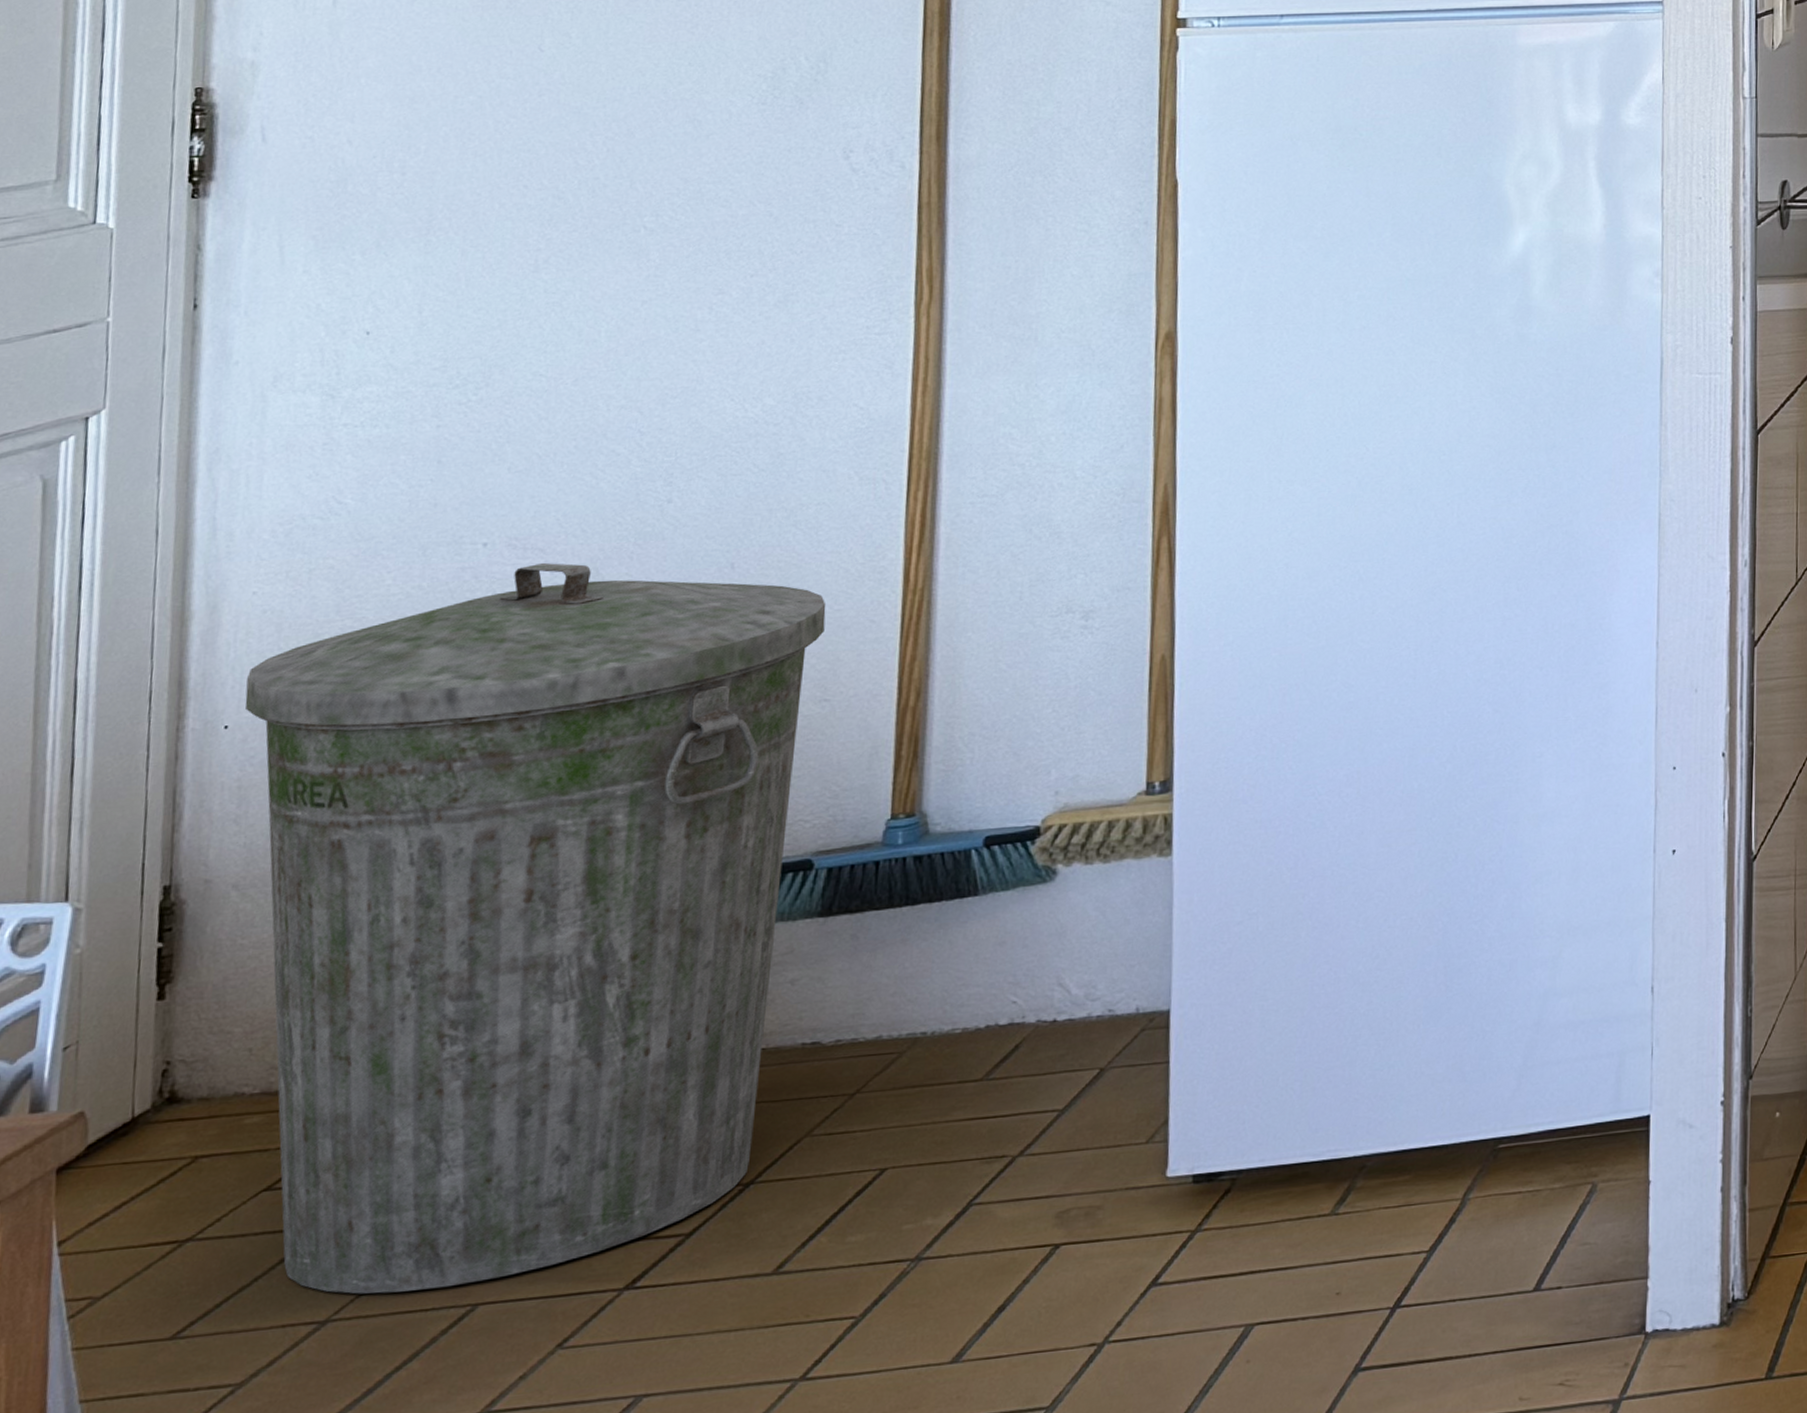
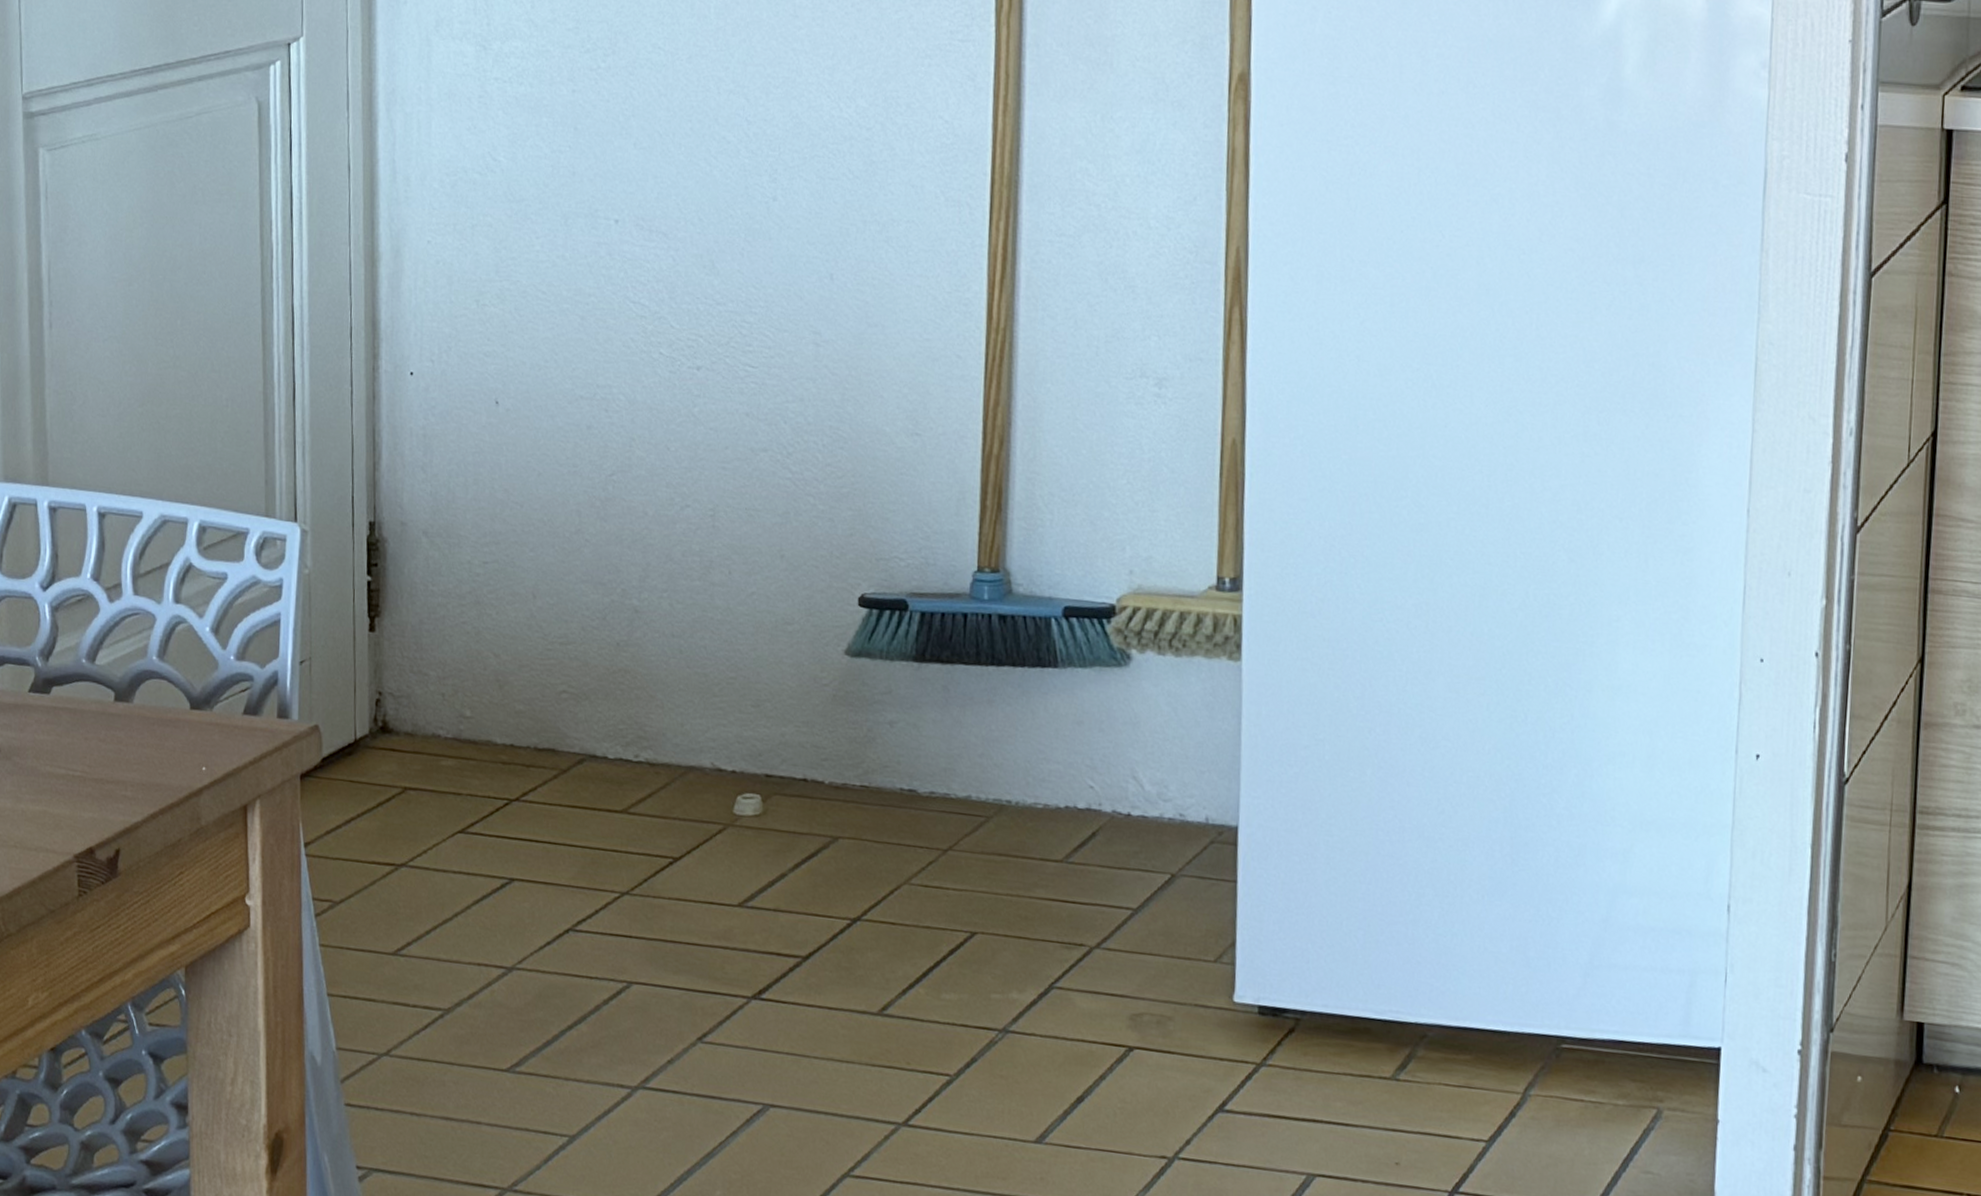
trash can: present [245,562,827,1294] -> none [425,247,917,962]

